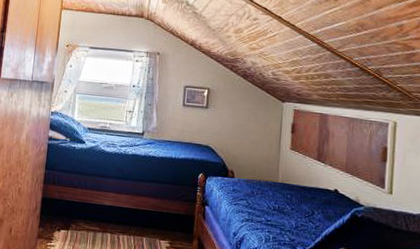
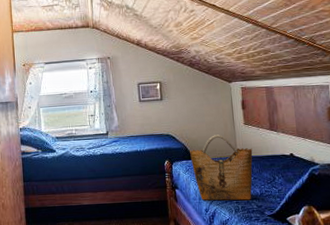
grocery bag: none [227,155,295,232] -> present [190,134,253,201]

